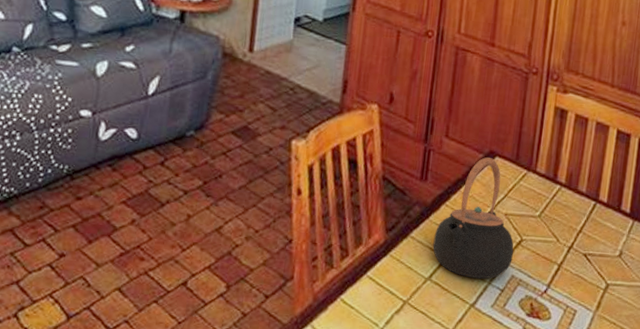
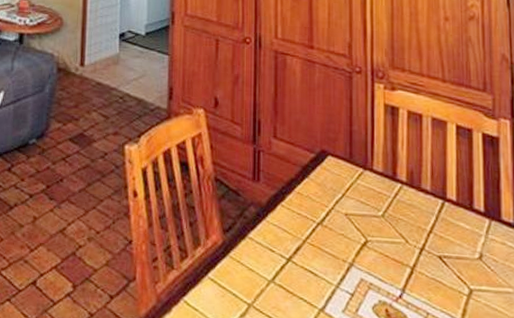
teapot: present [433,157,514,279] -> none [273,157,359,283]

